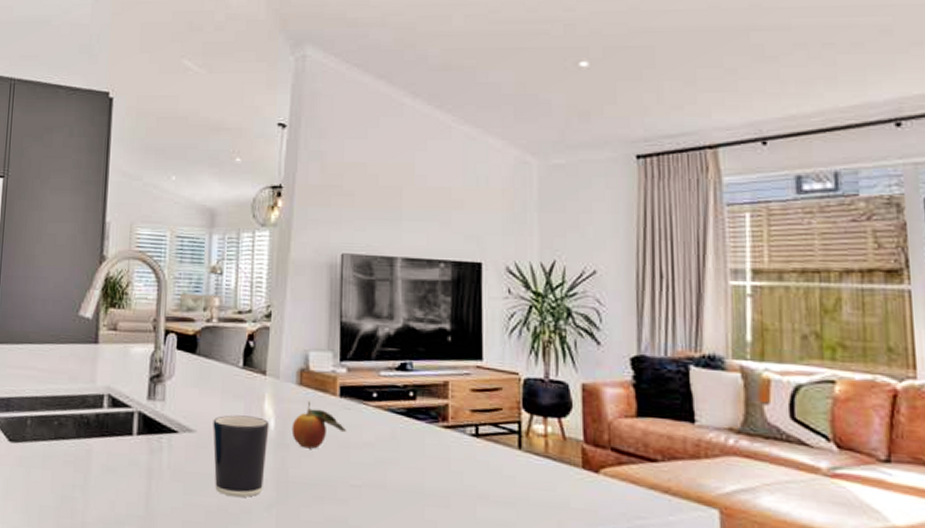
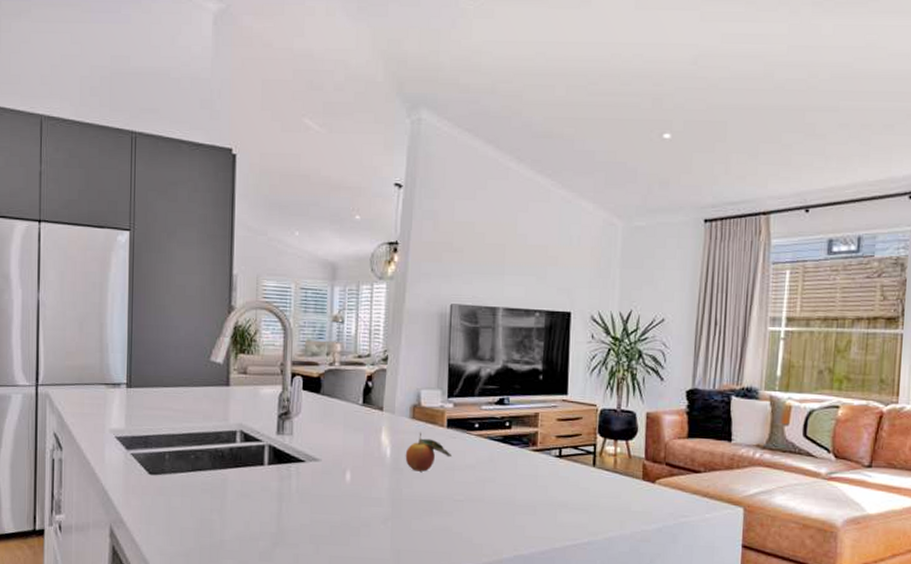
mug: present [212,415,270,497] -> none [336,445,386,514]

